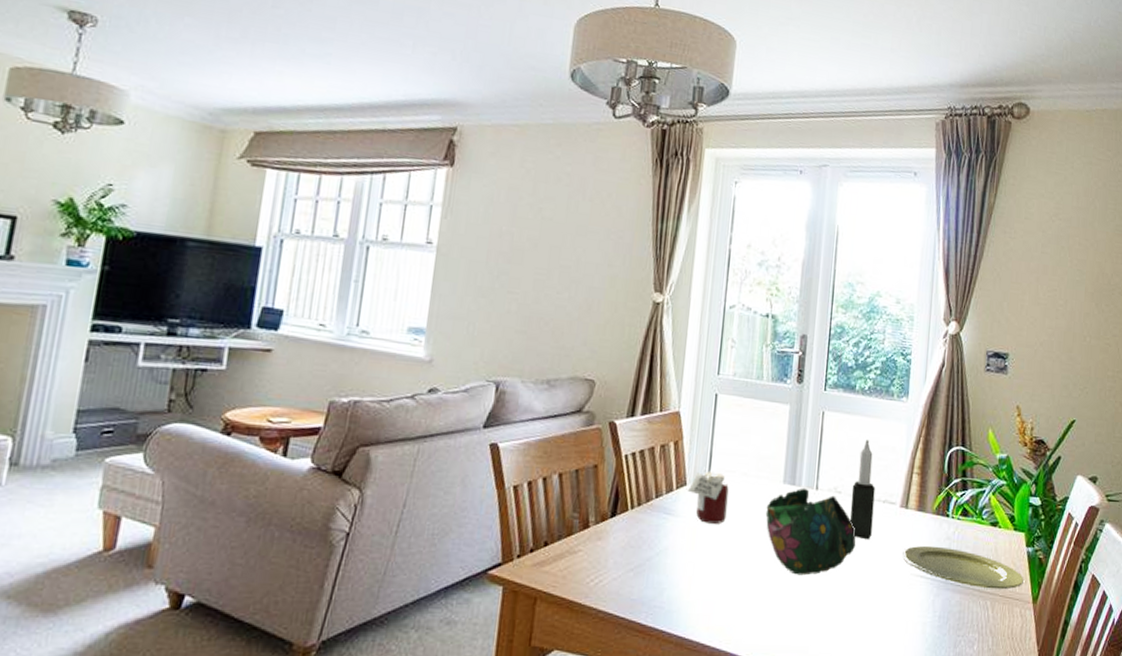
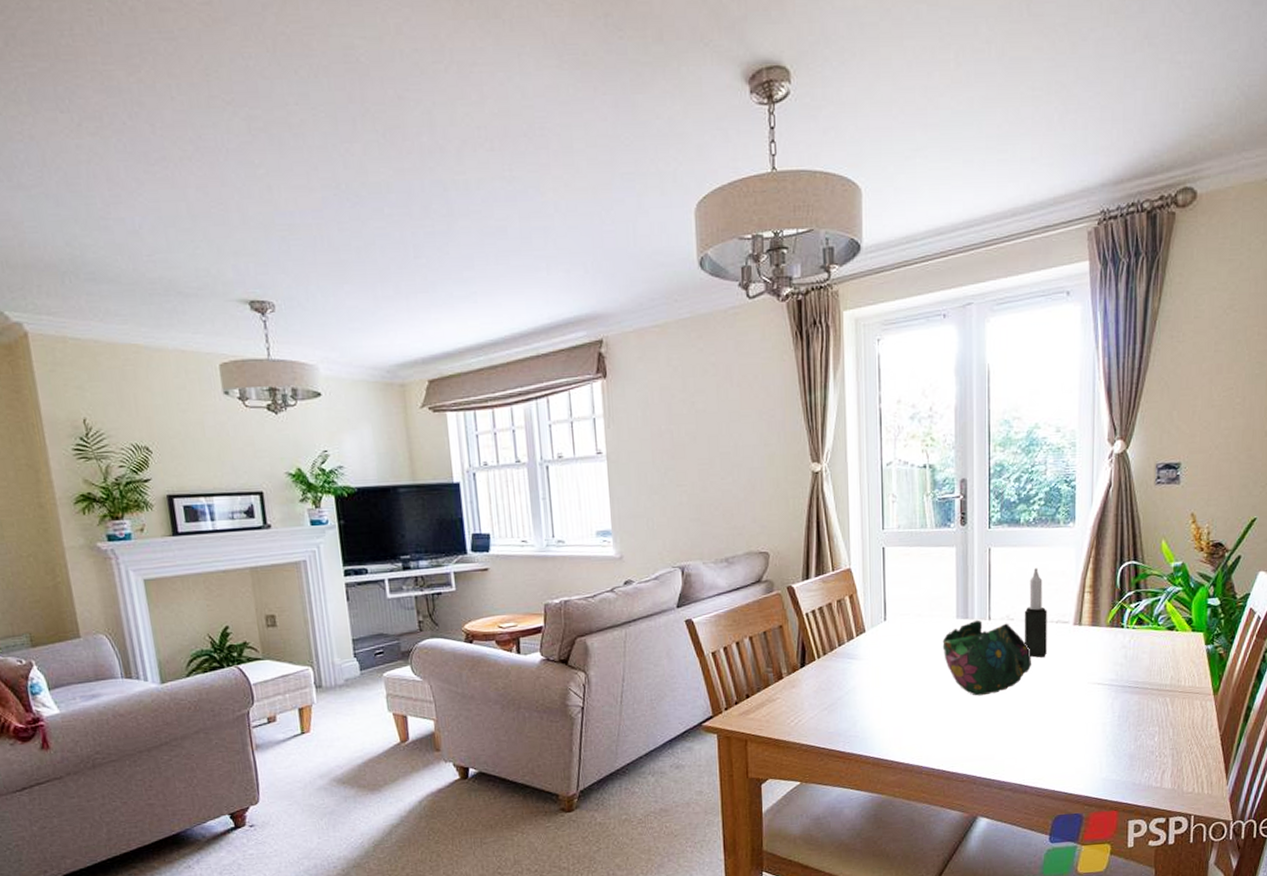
jar: present [687,471,729,524] -> none [867,617,906,662]
plate: present [901,545,1024,589] -> none [1078,655,1204,687]

